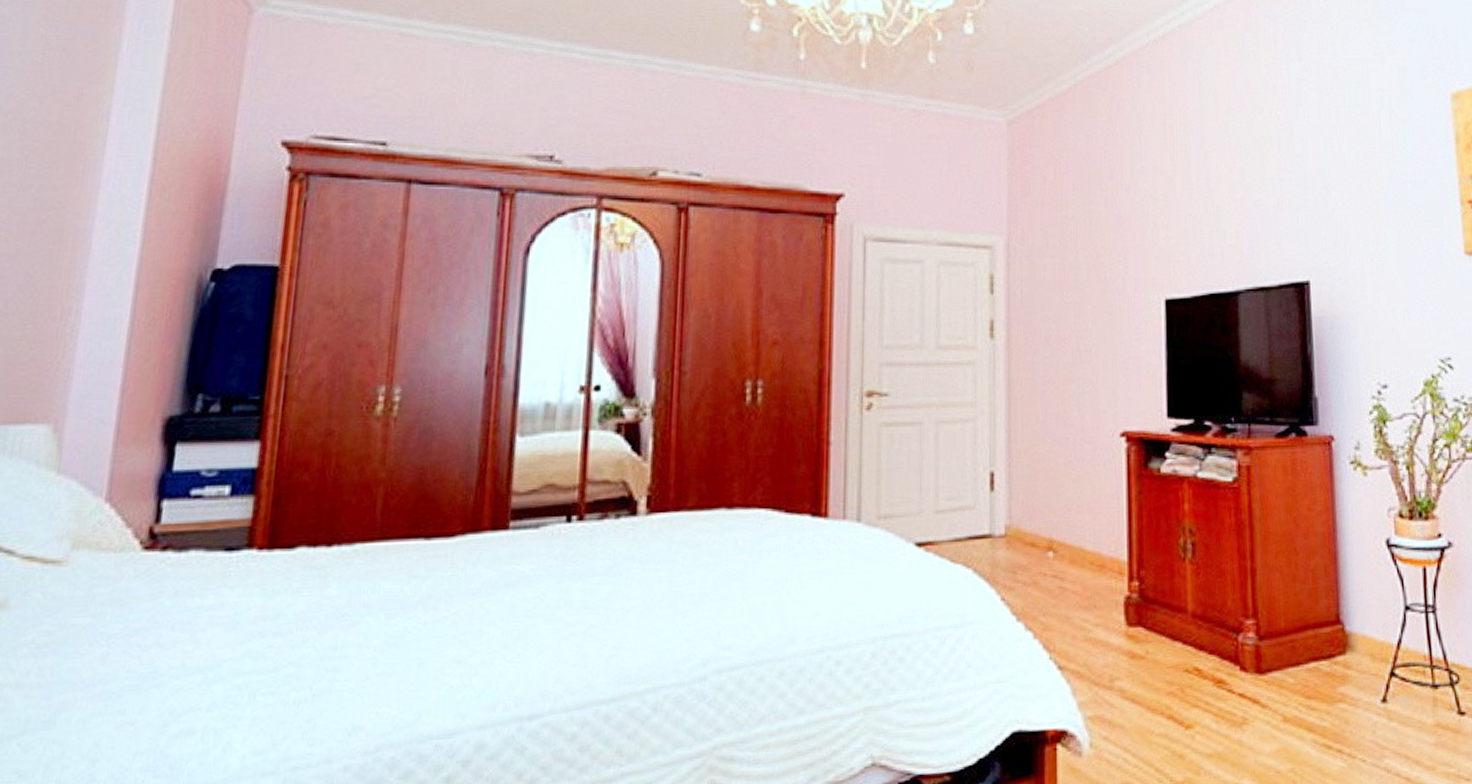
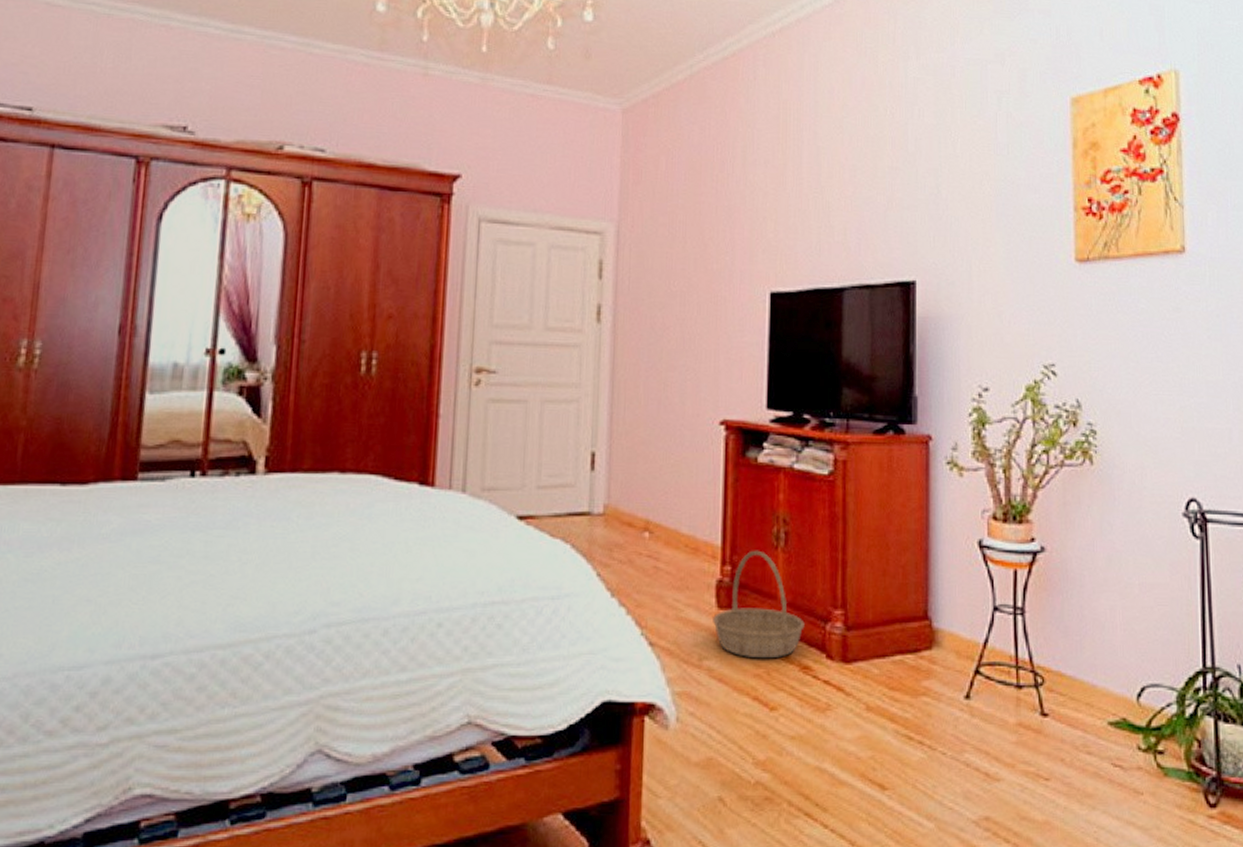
basket: none [1123,563,1217,676] -> present [713,550,805,659]

